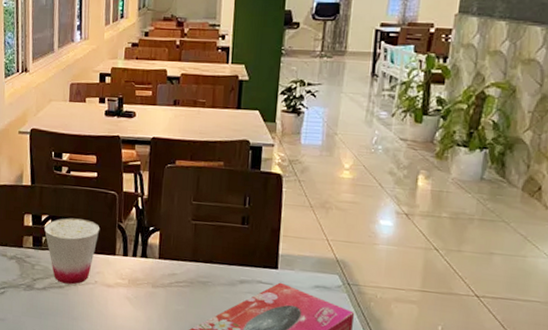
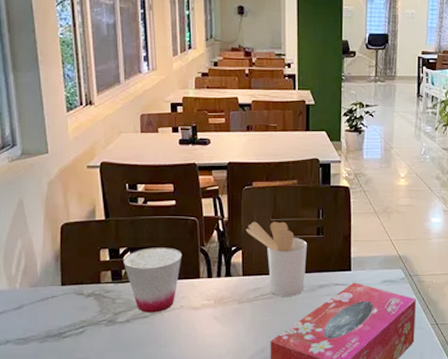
utensil holder: none [165,202,230,288] -> present [245,221,307,296]

